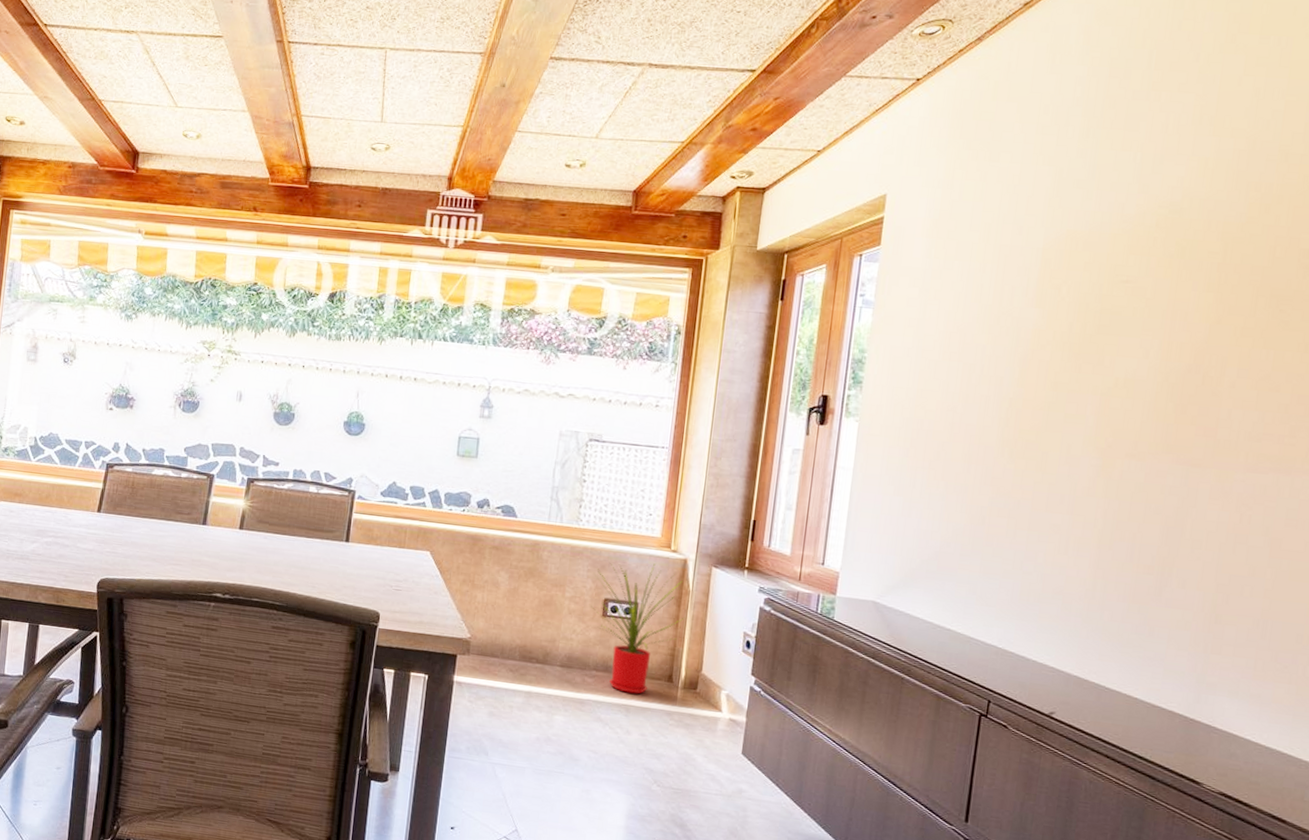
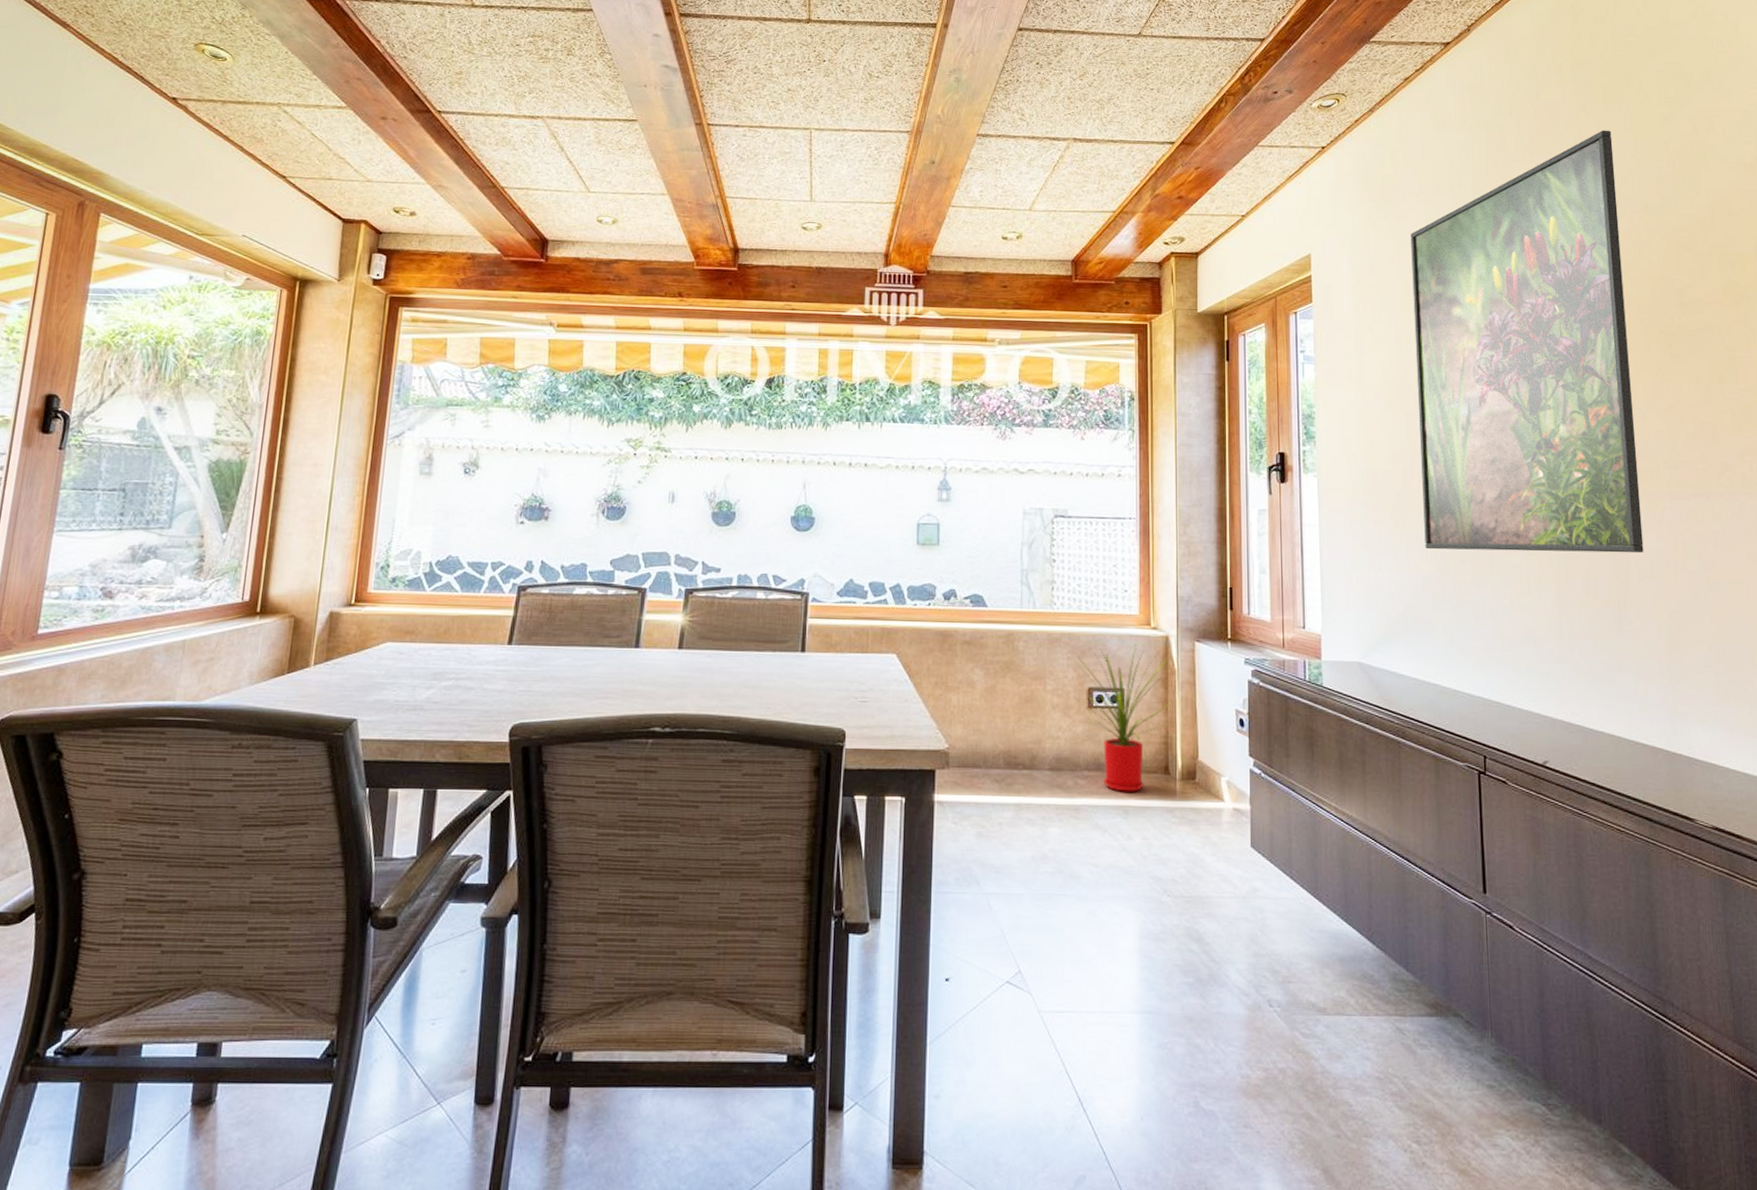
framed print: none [962,66,1262,524] -> present [1410,130,1644,554]

